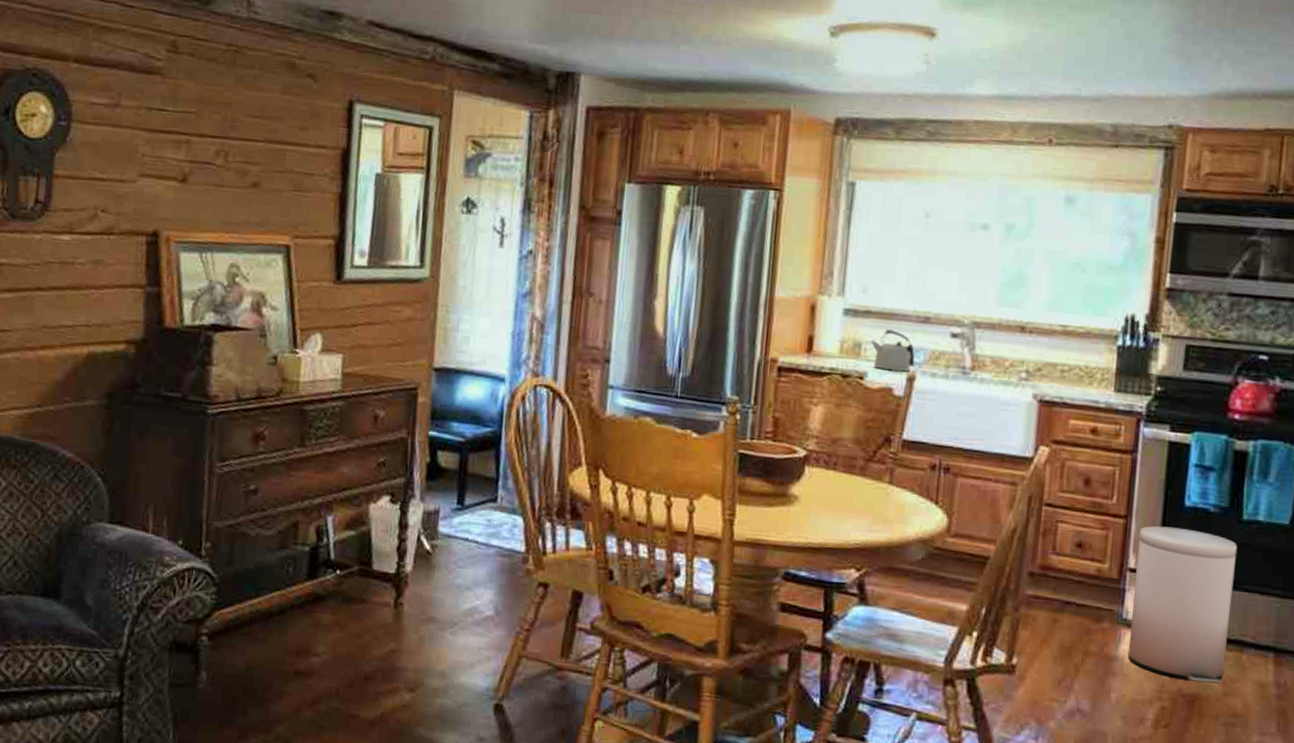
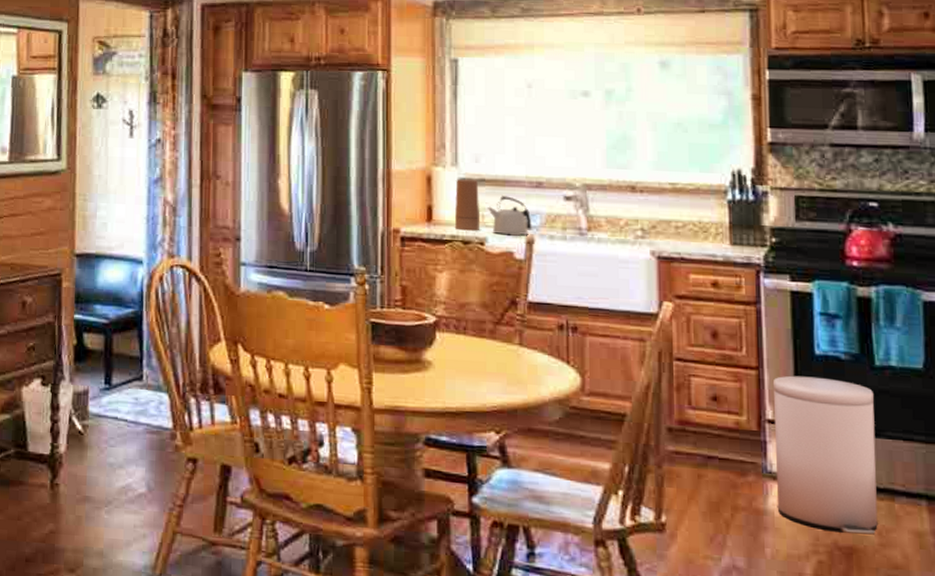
canister: none [835,310,864,365] -> present [455,179,479,231]

